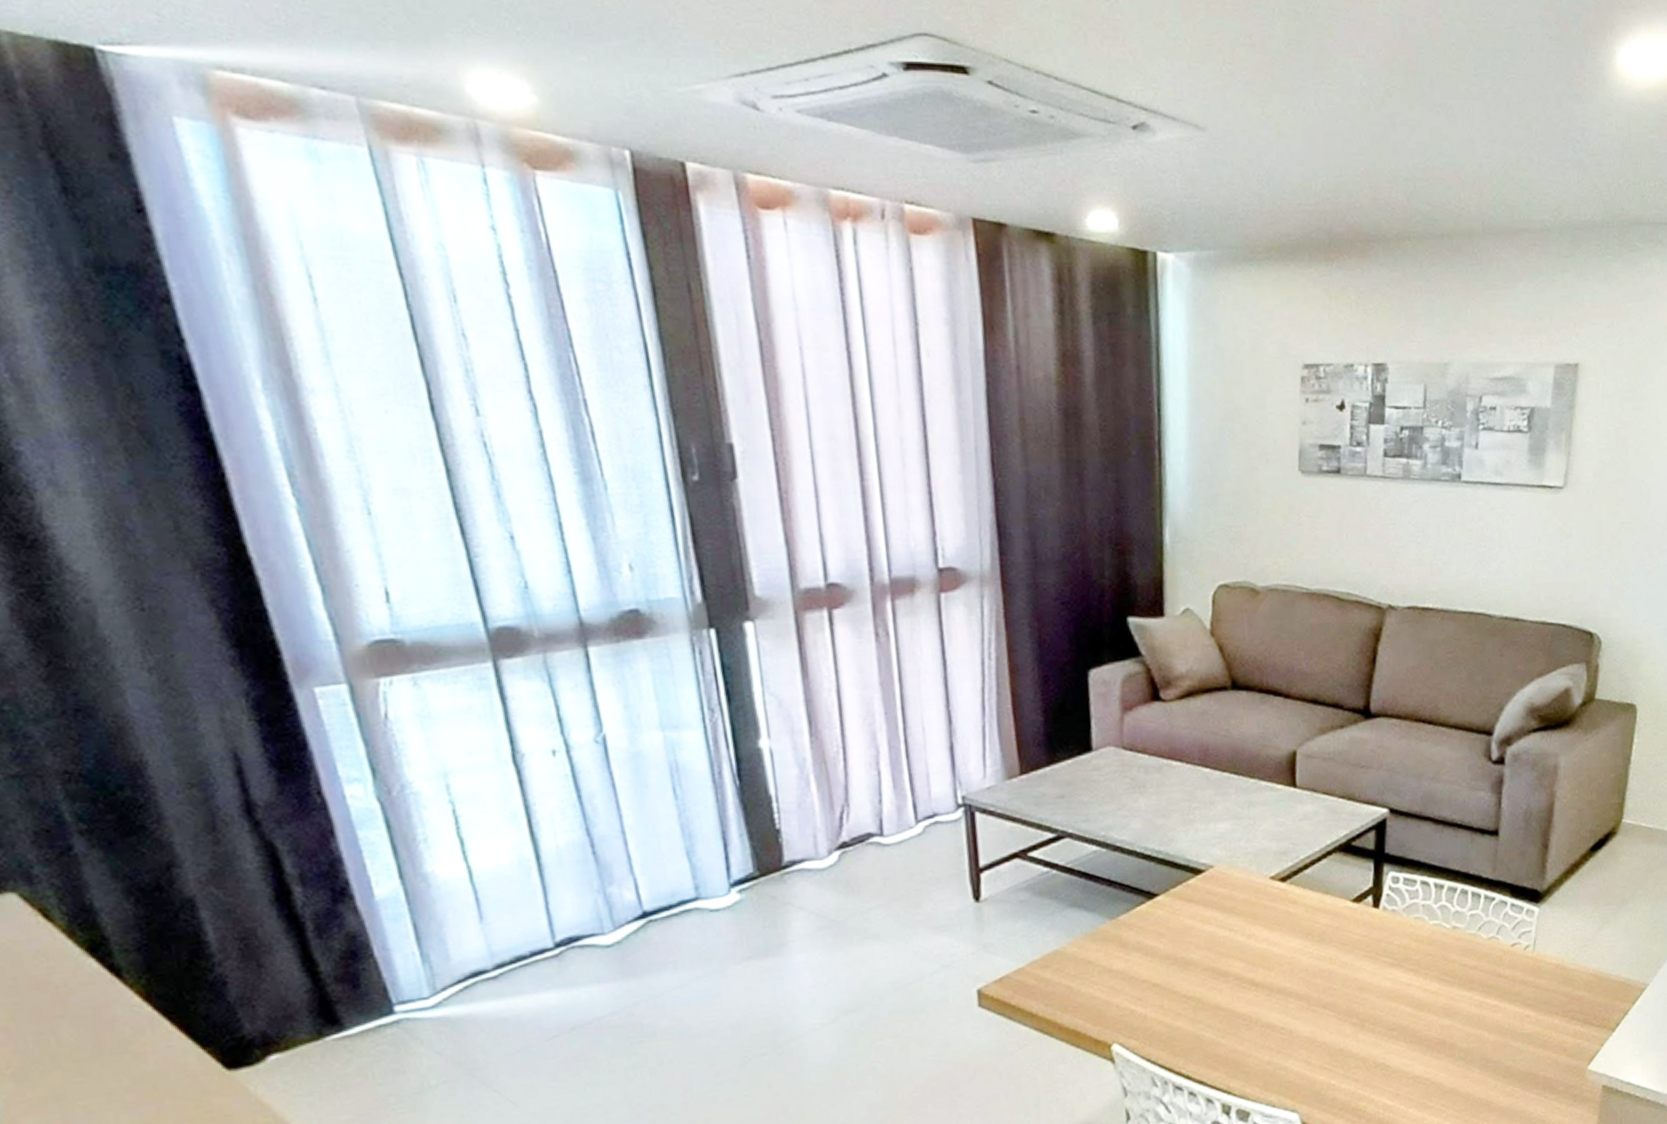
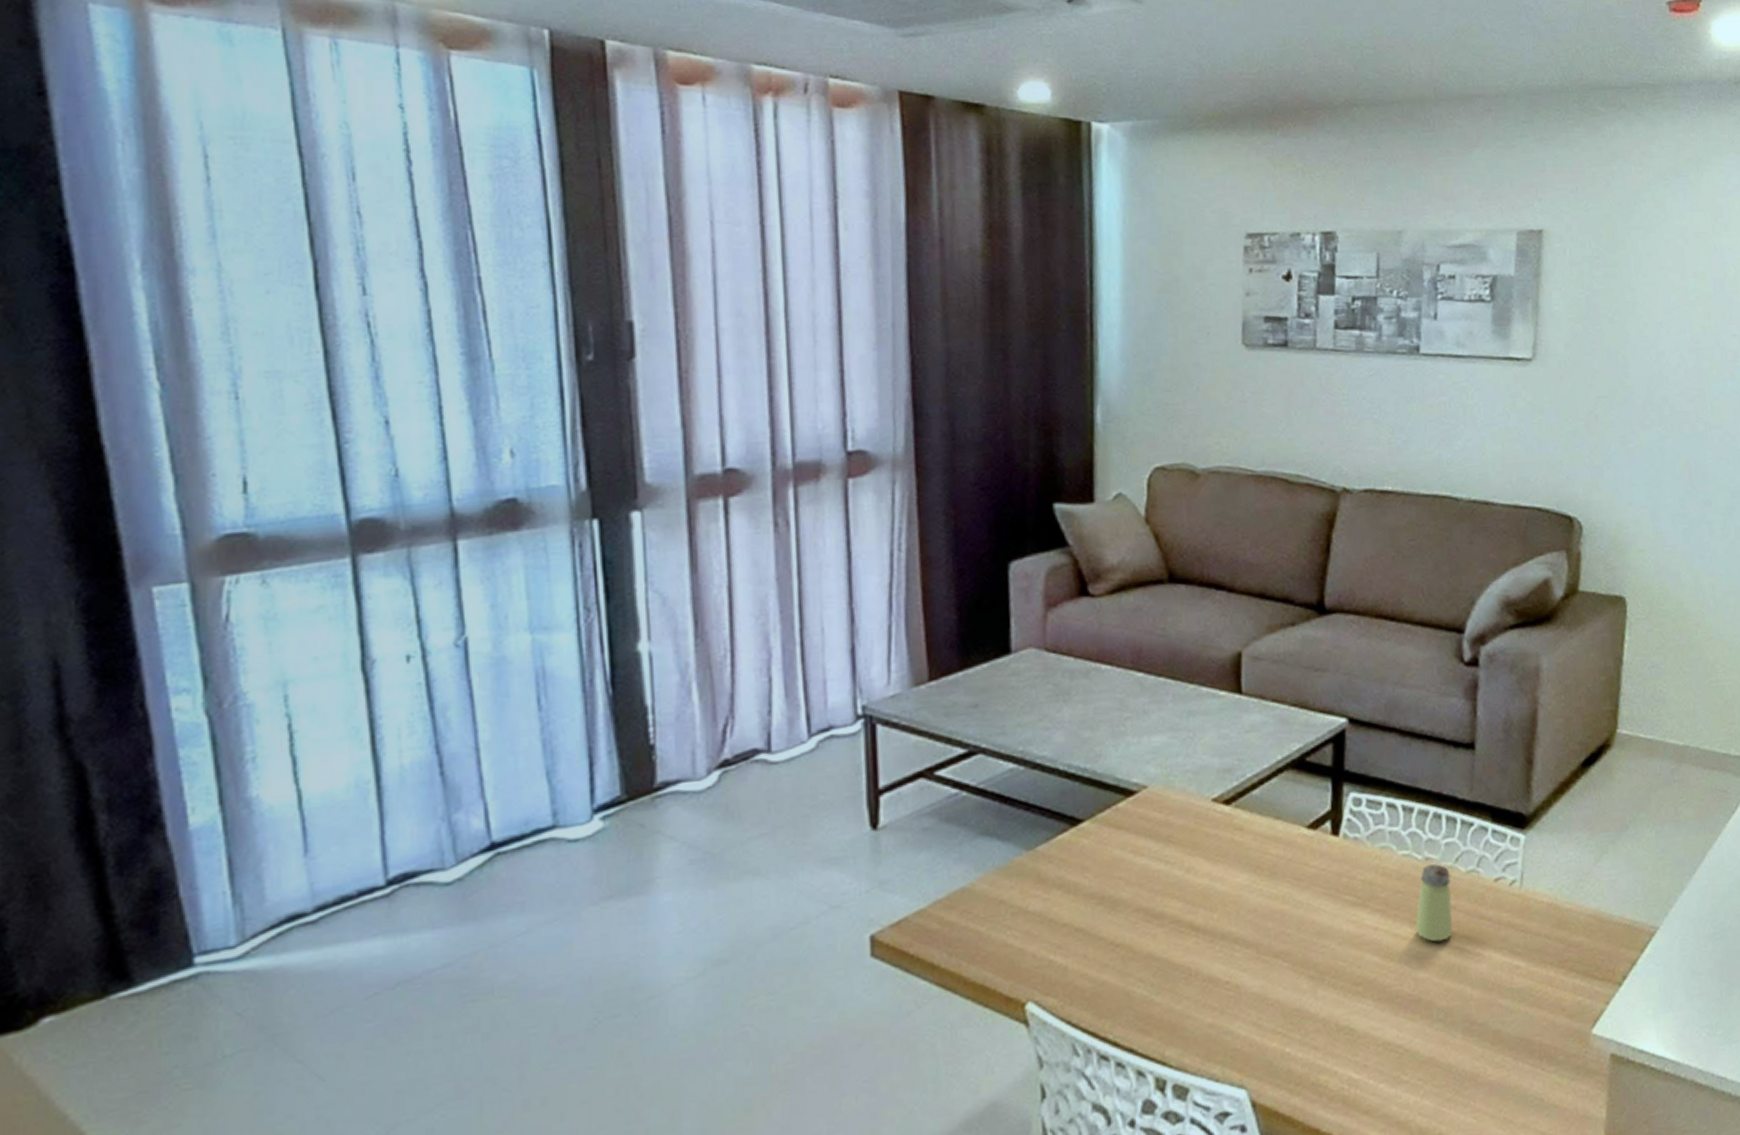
saltshaker: none [1443,932,1475,996] -> present [1415,864,1454,942]

